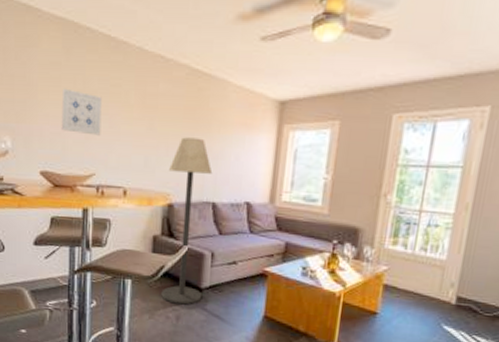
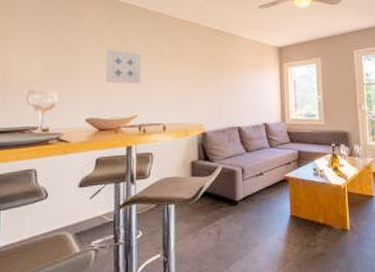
floor lamp: present [161,137,213,305] -> none [201,78,238,220]

